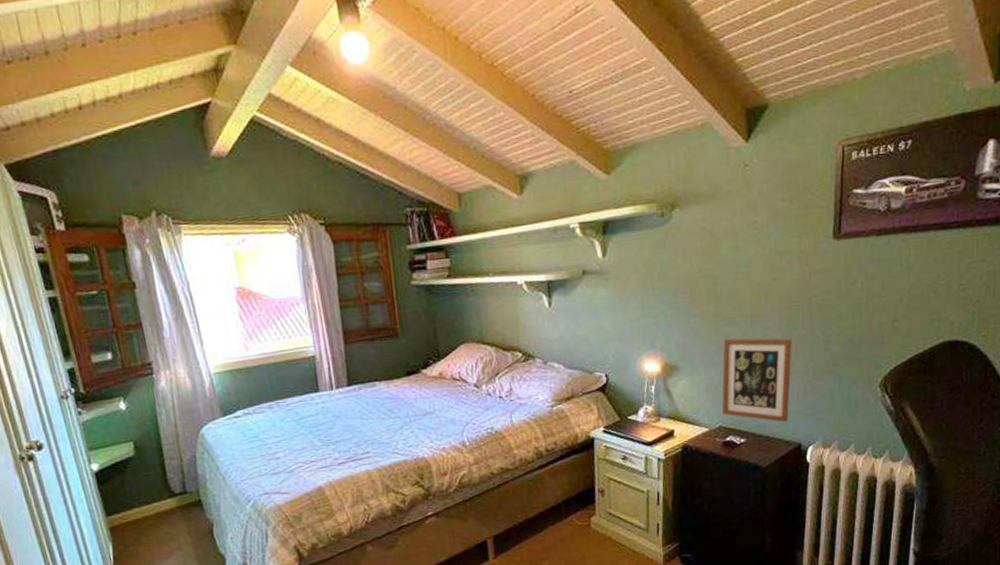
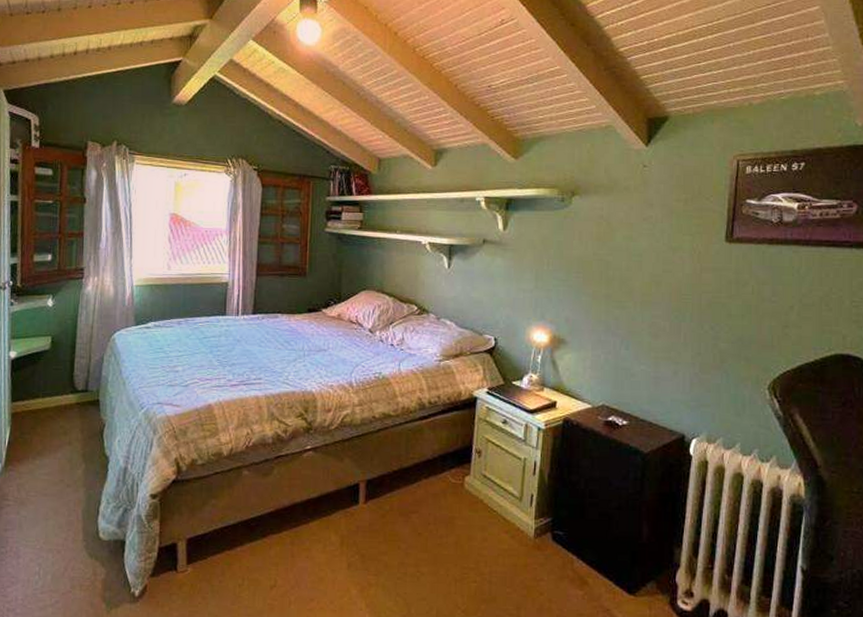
picture frame: present [722,338,792,422] -> none [607,320,680,410]

